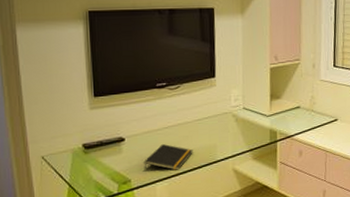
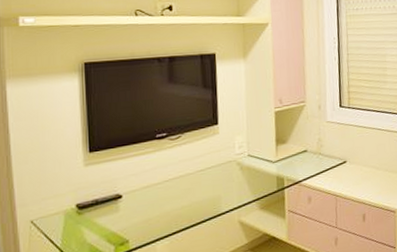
notepad: present [144,143,193,170] -> none [142,198,196,229]

